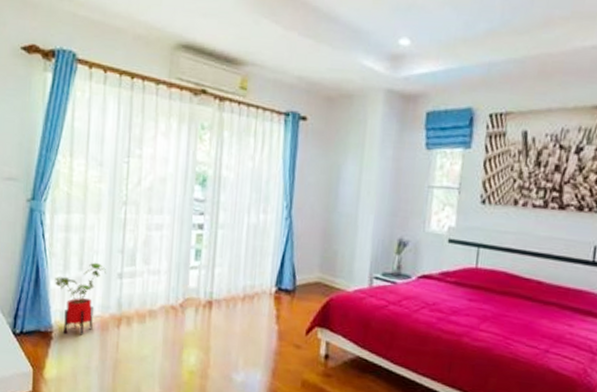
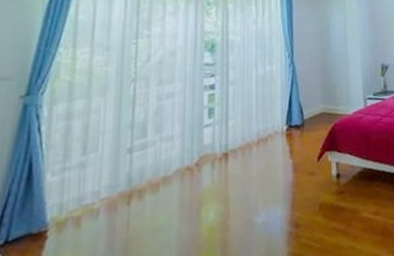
house plant: present [54,262,107,336] -> none [52,143,115,228]

